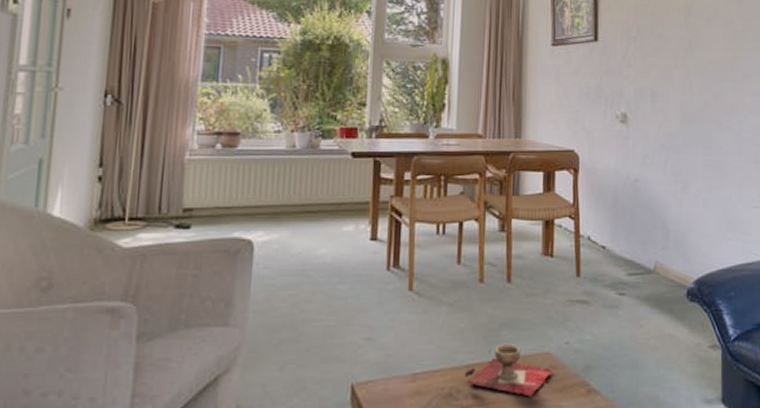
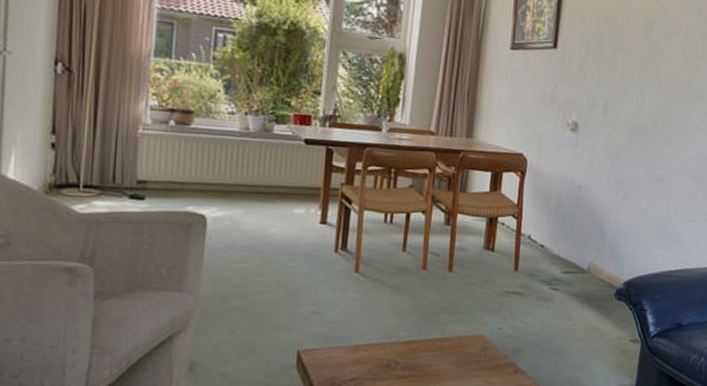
decorative bowl: present [464,343,552,397] -> none [402,325,485,372]

